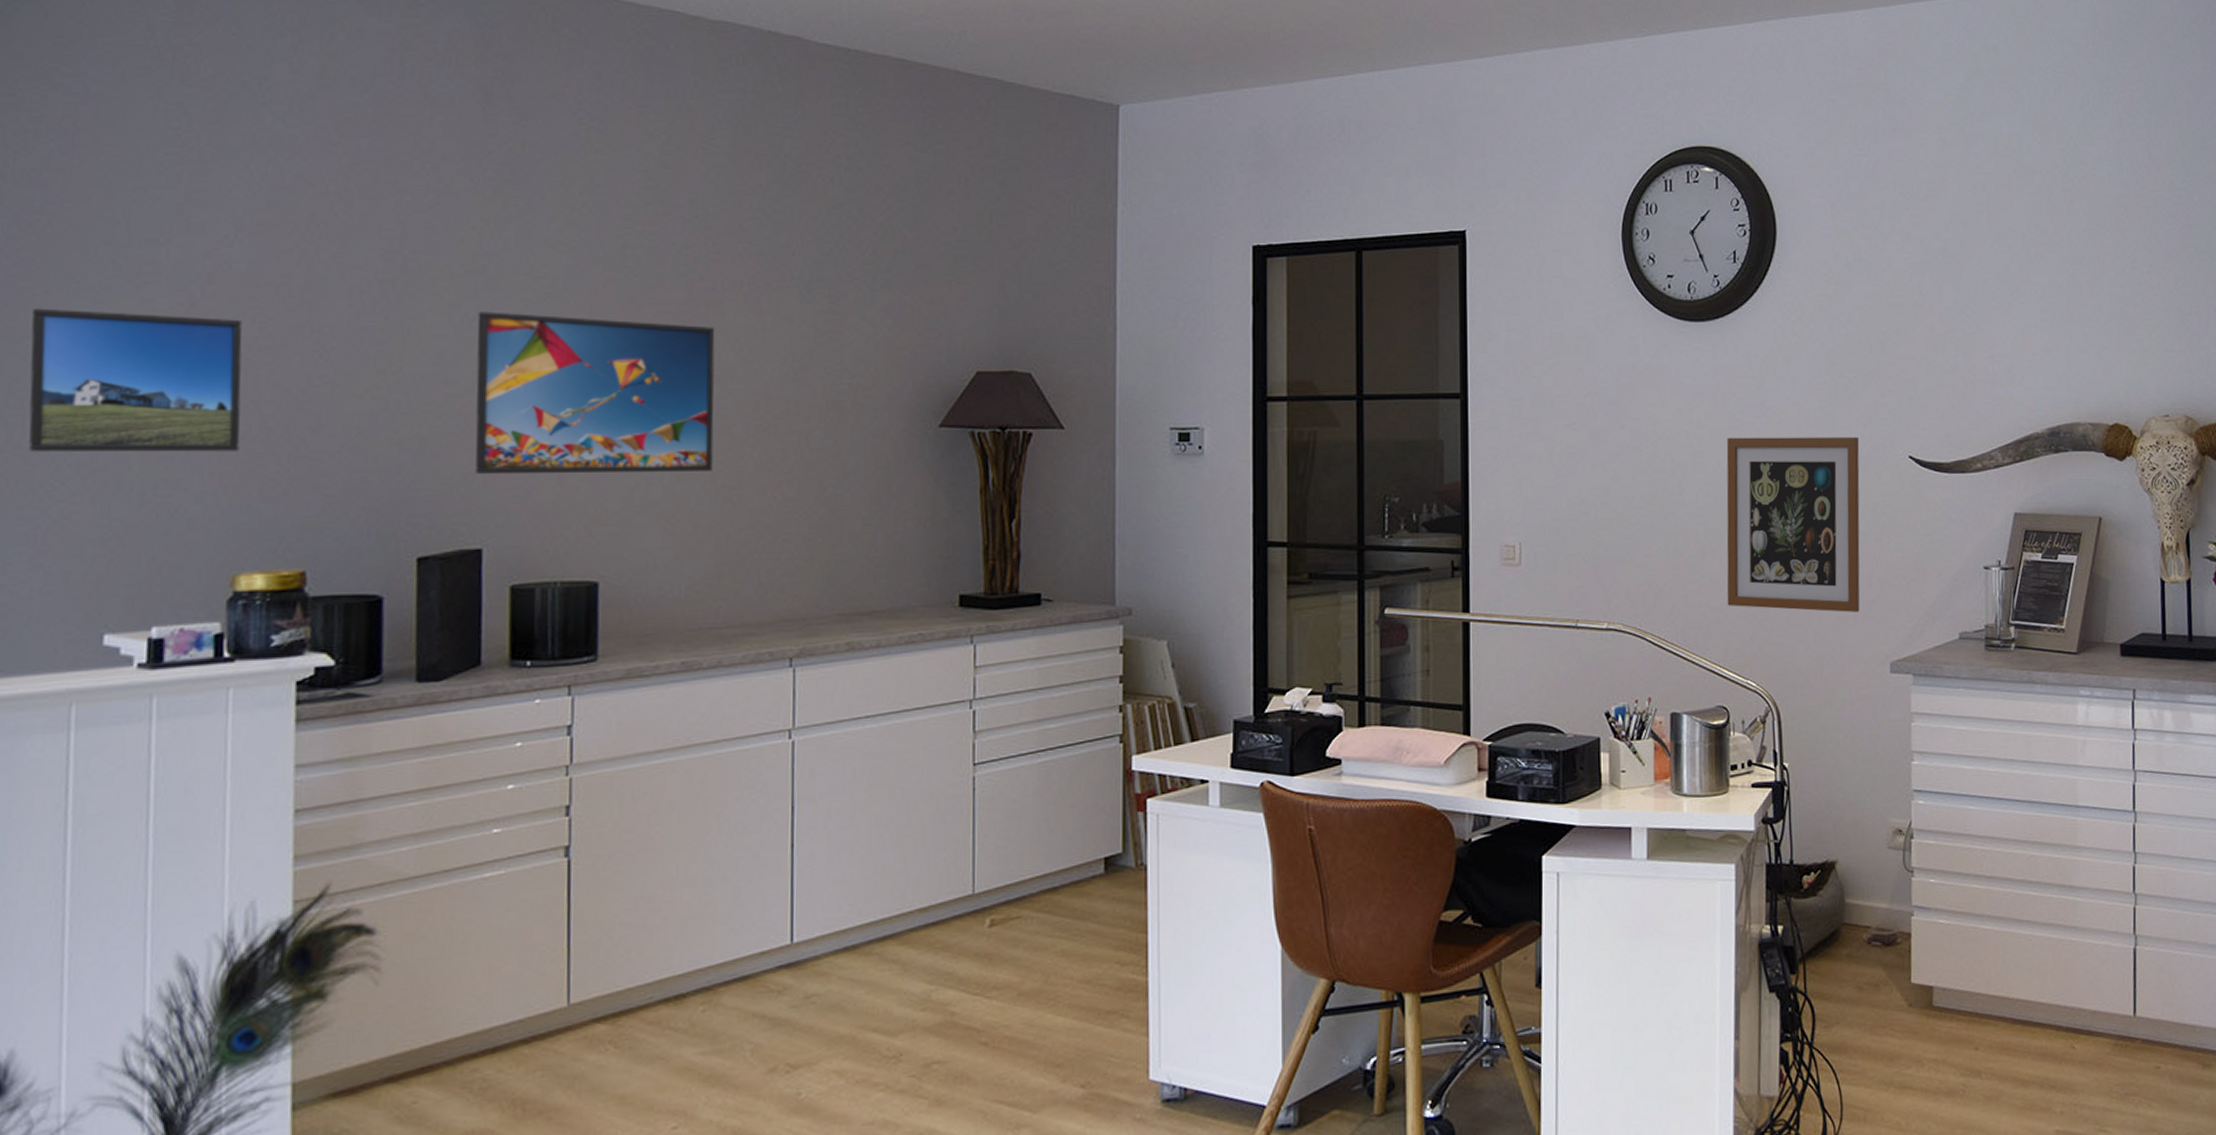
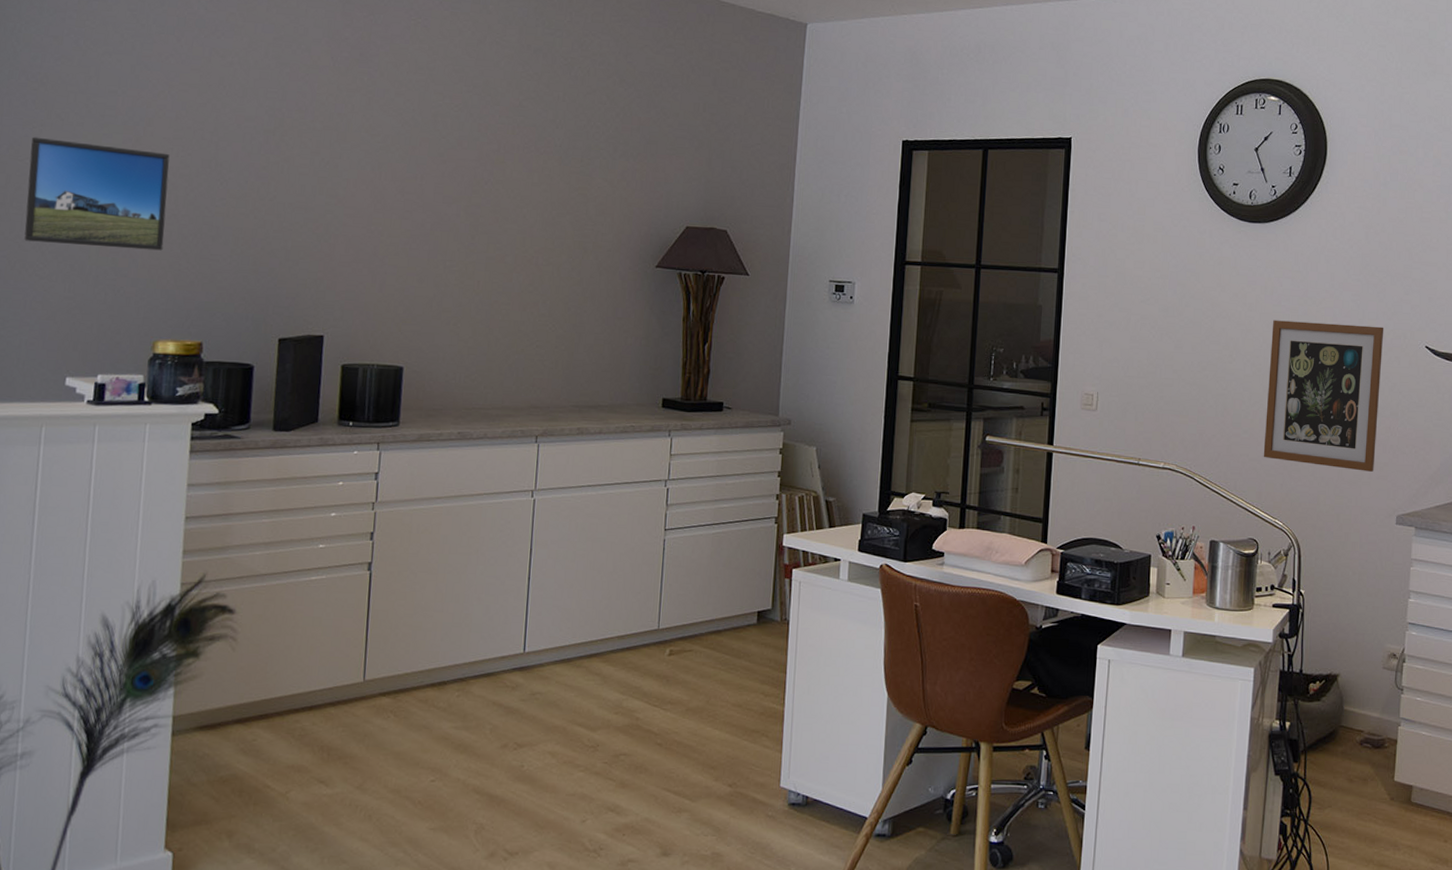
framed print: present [475,311,715,475] -> none [322,158,497,289]

